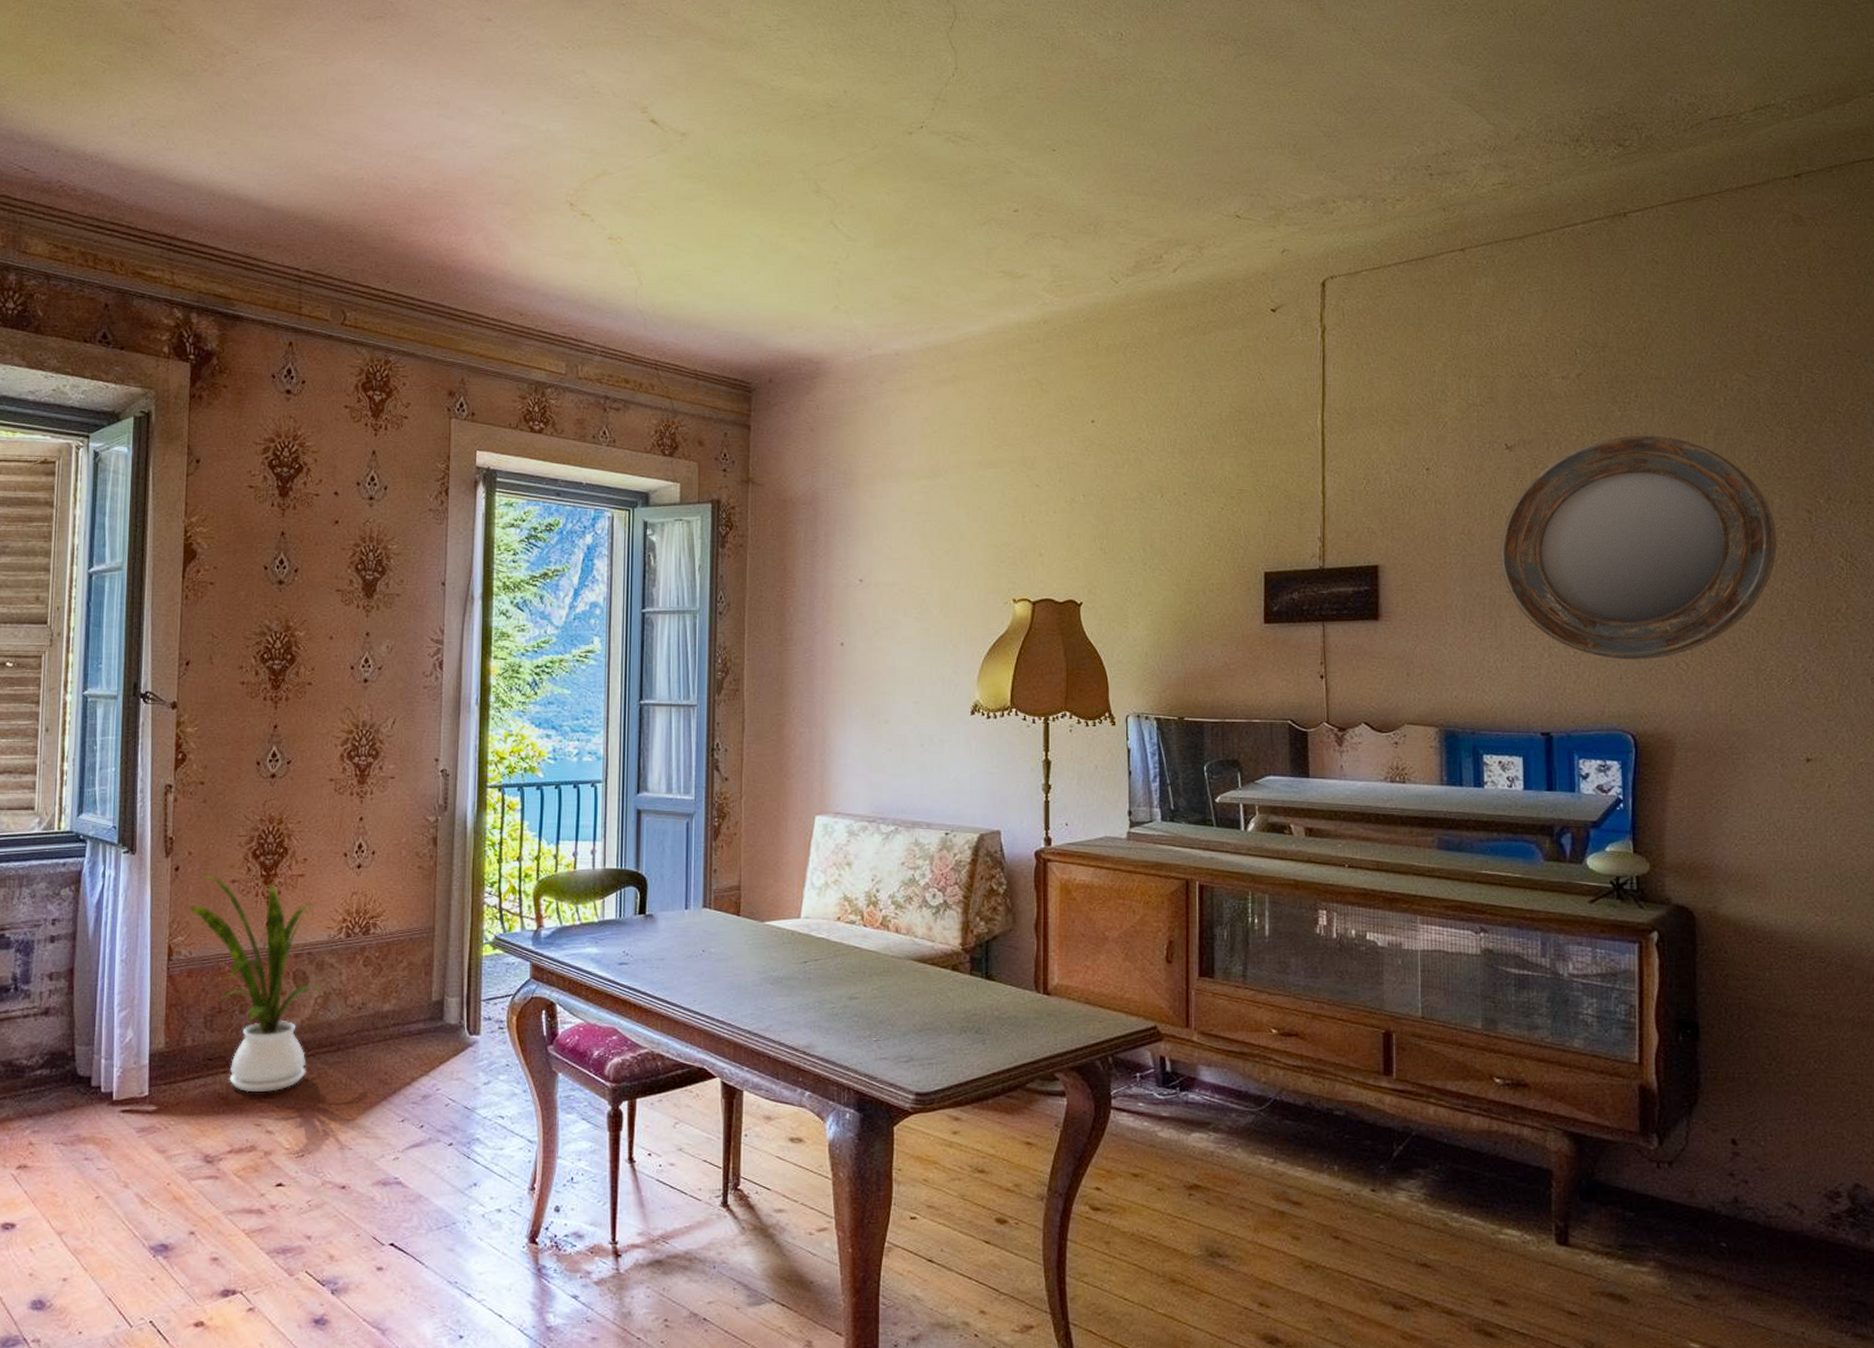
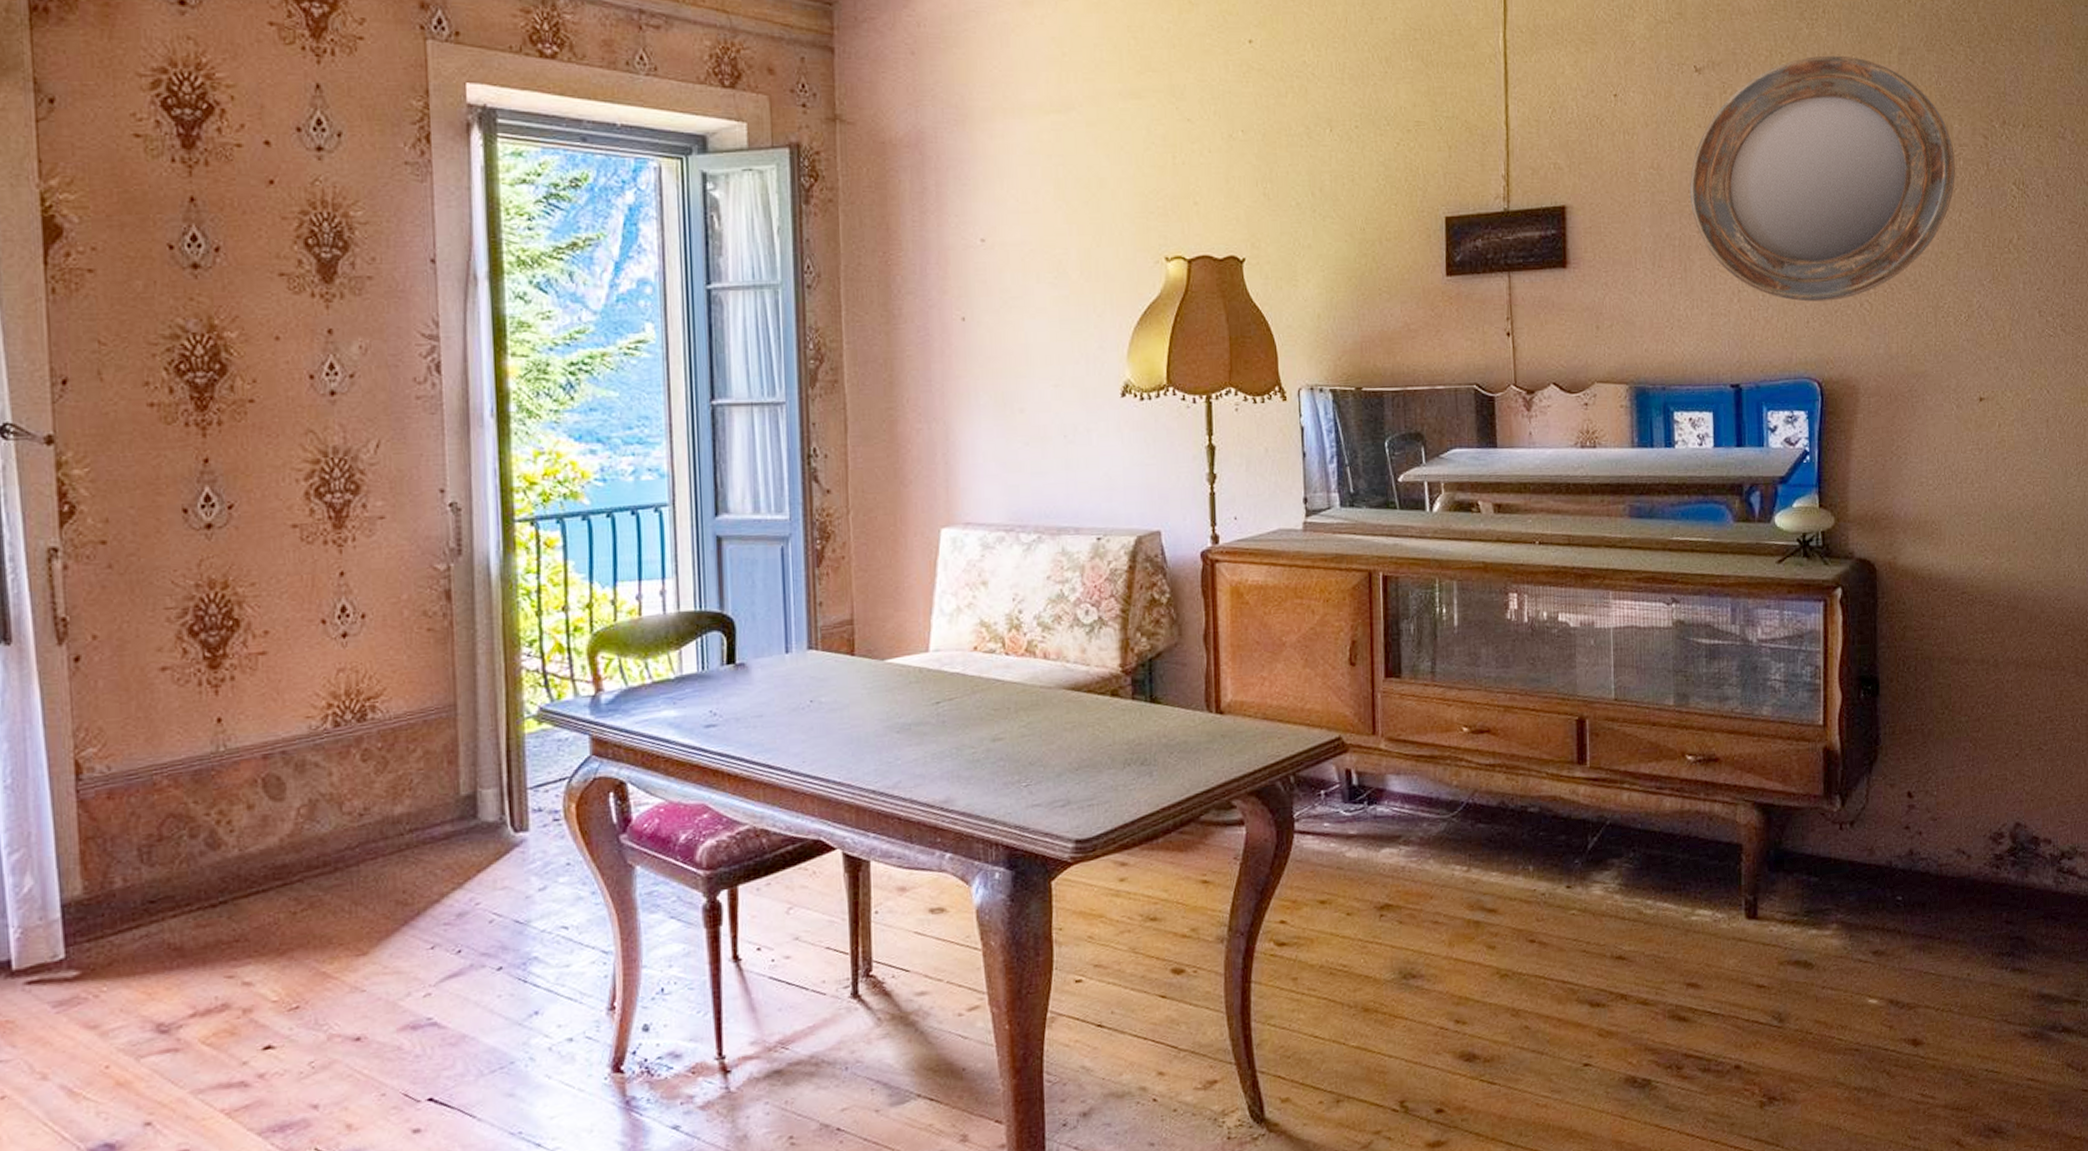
house plant: present [188,875,324,1093] -> none [99,663,309,938]

